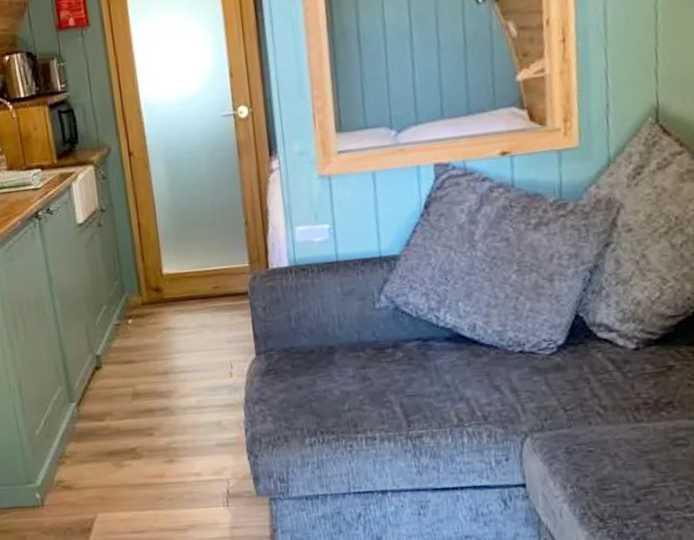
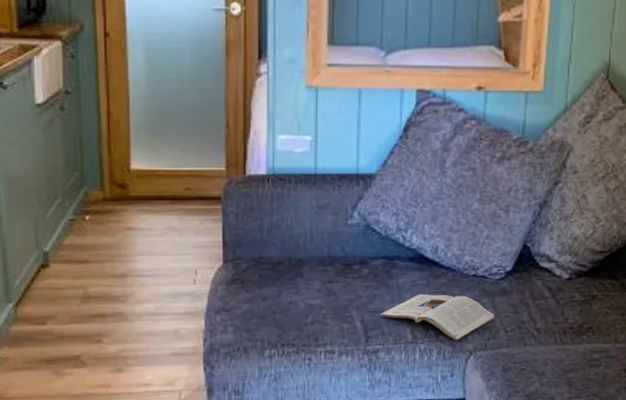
magazine: none [420,374,550,422] -> present [380,293,494,341]

